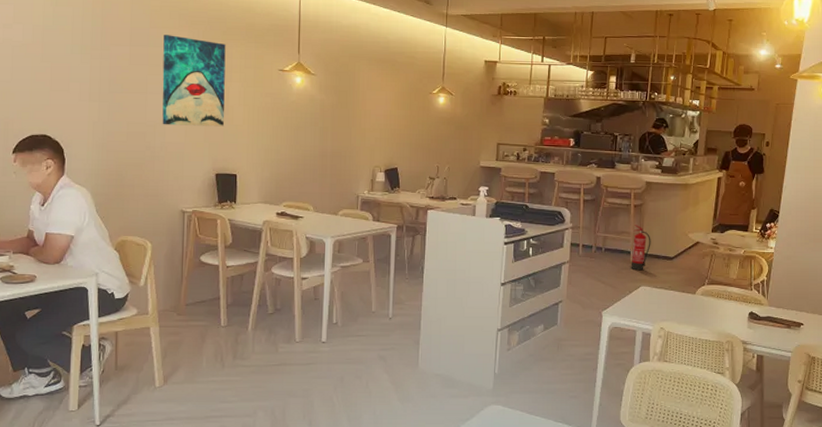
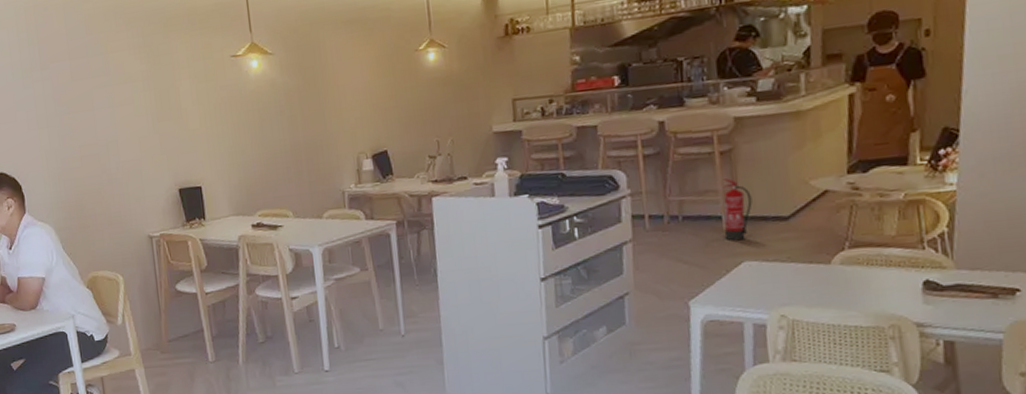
wall art: present [162,35,226,127] -> none [102,37,180,143]

